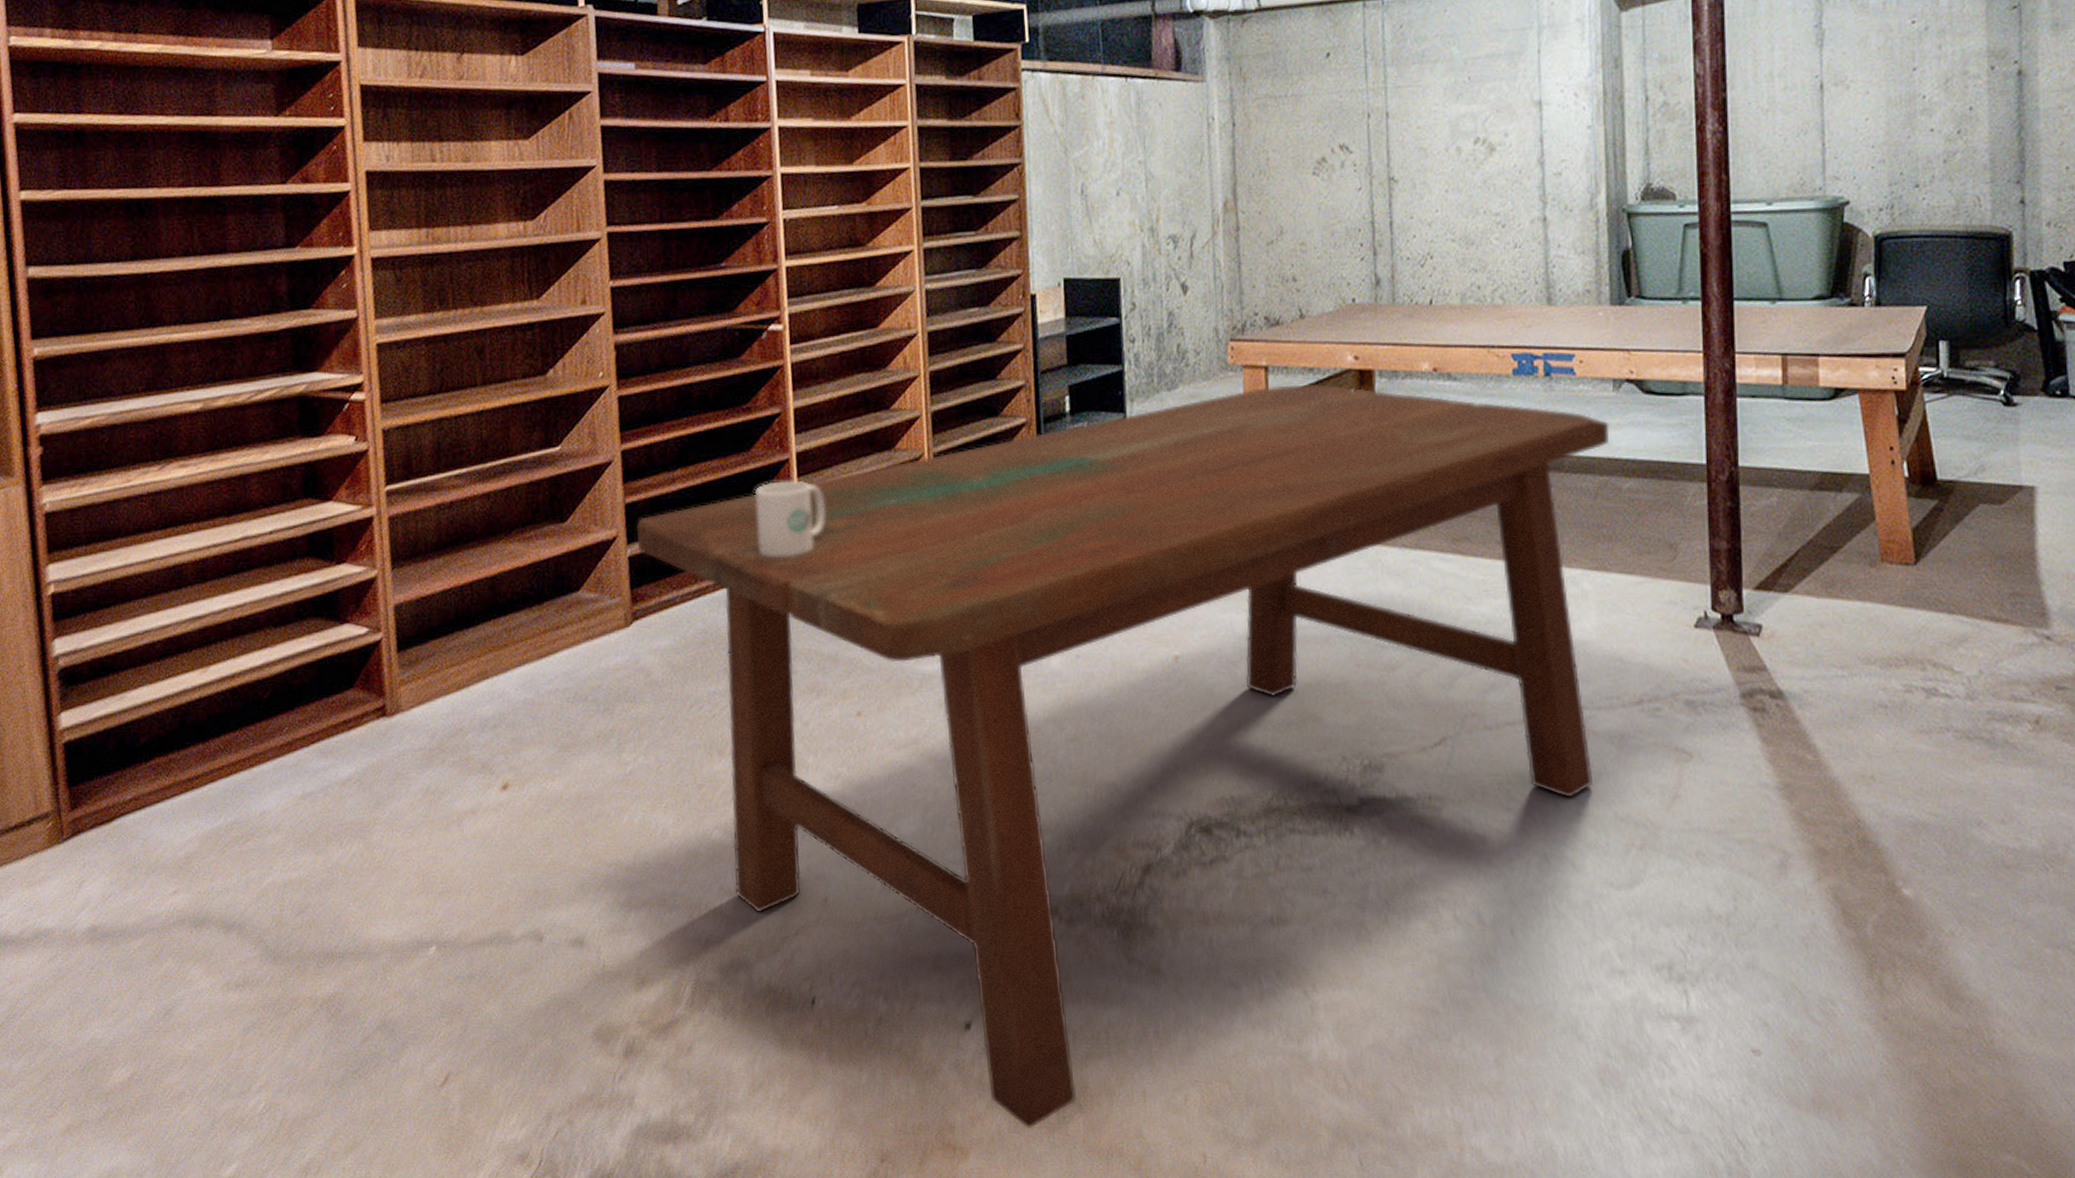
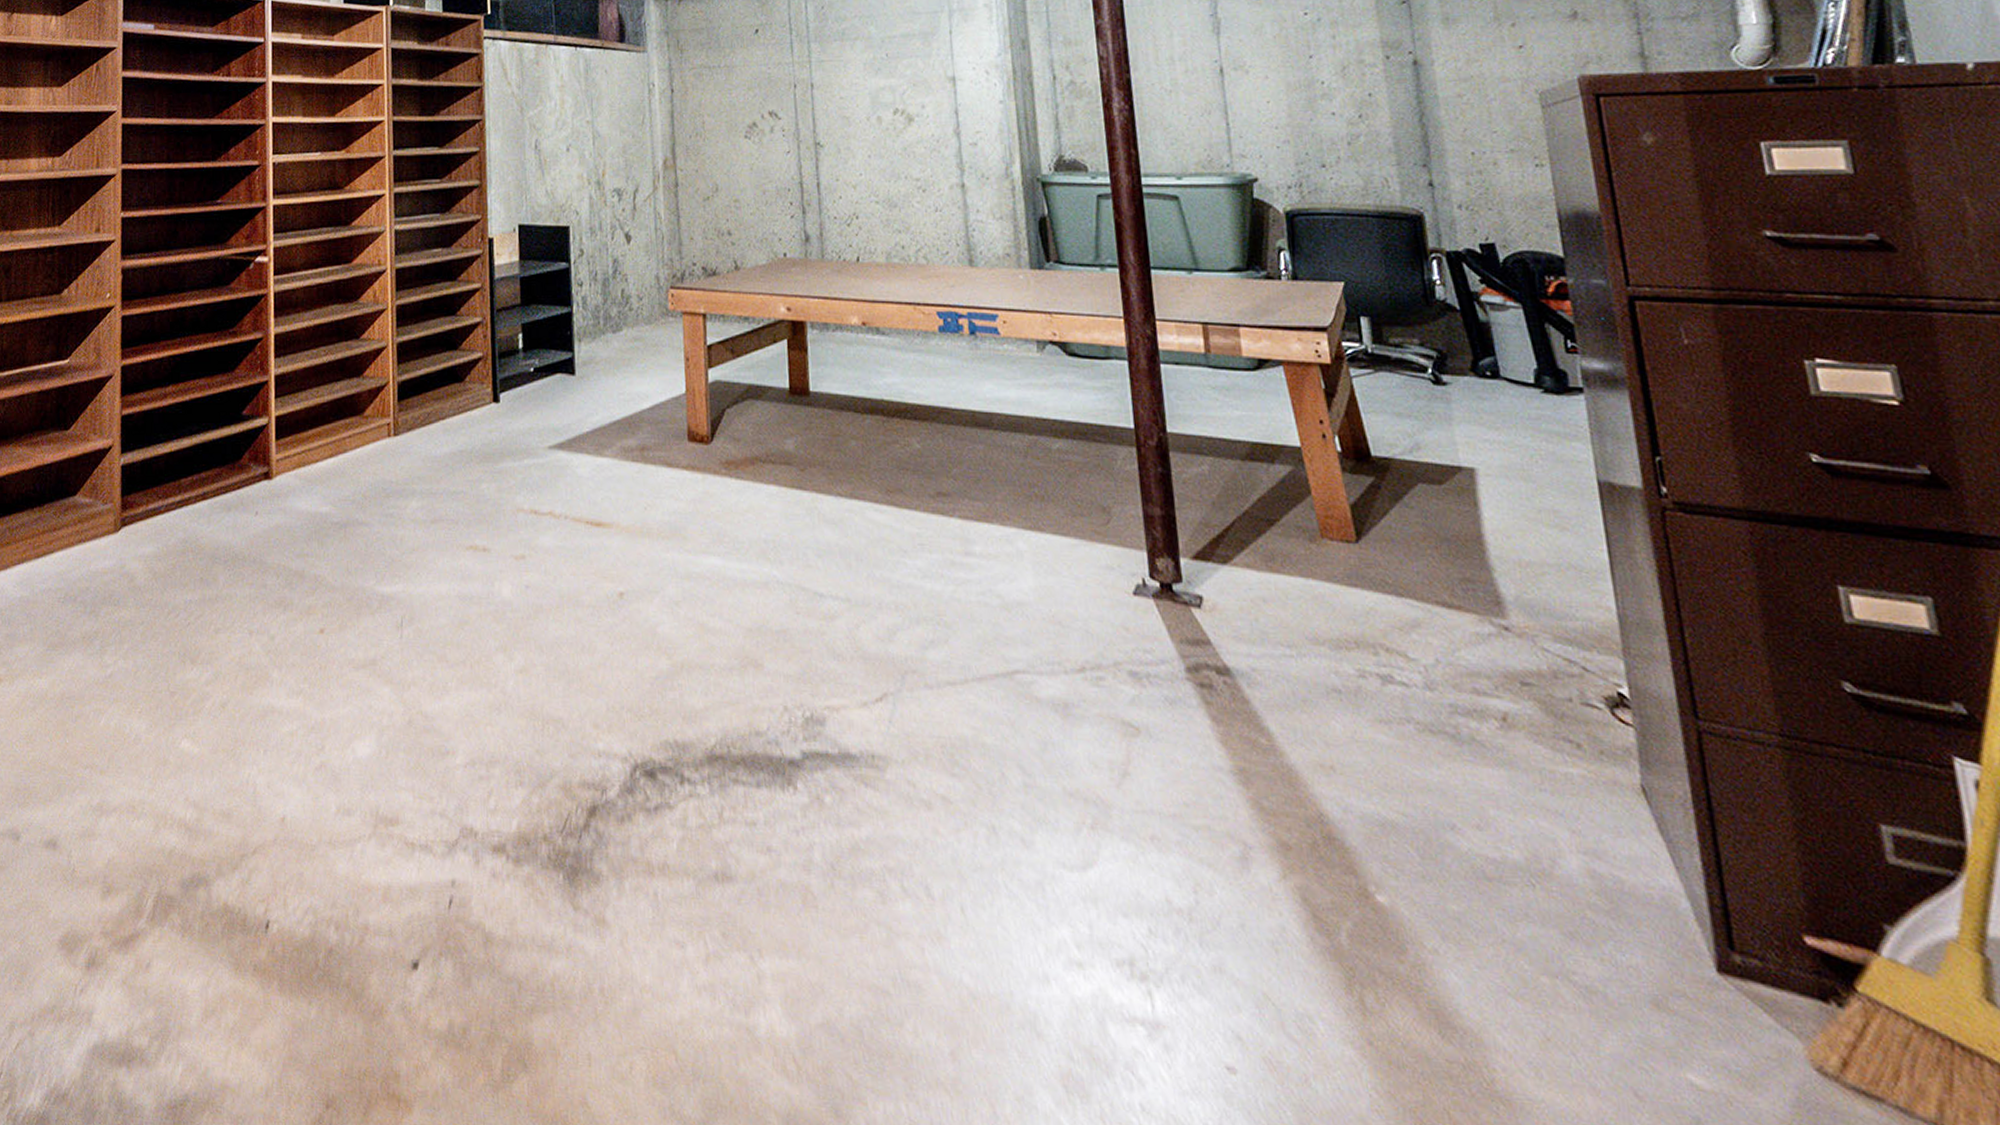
dining table: present [636,383,1610,1128] -> none [129,332,1039,1085]
mug: present [754,480,825,558] -> none [236,401,298,474]

